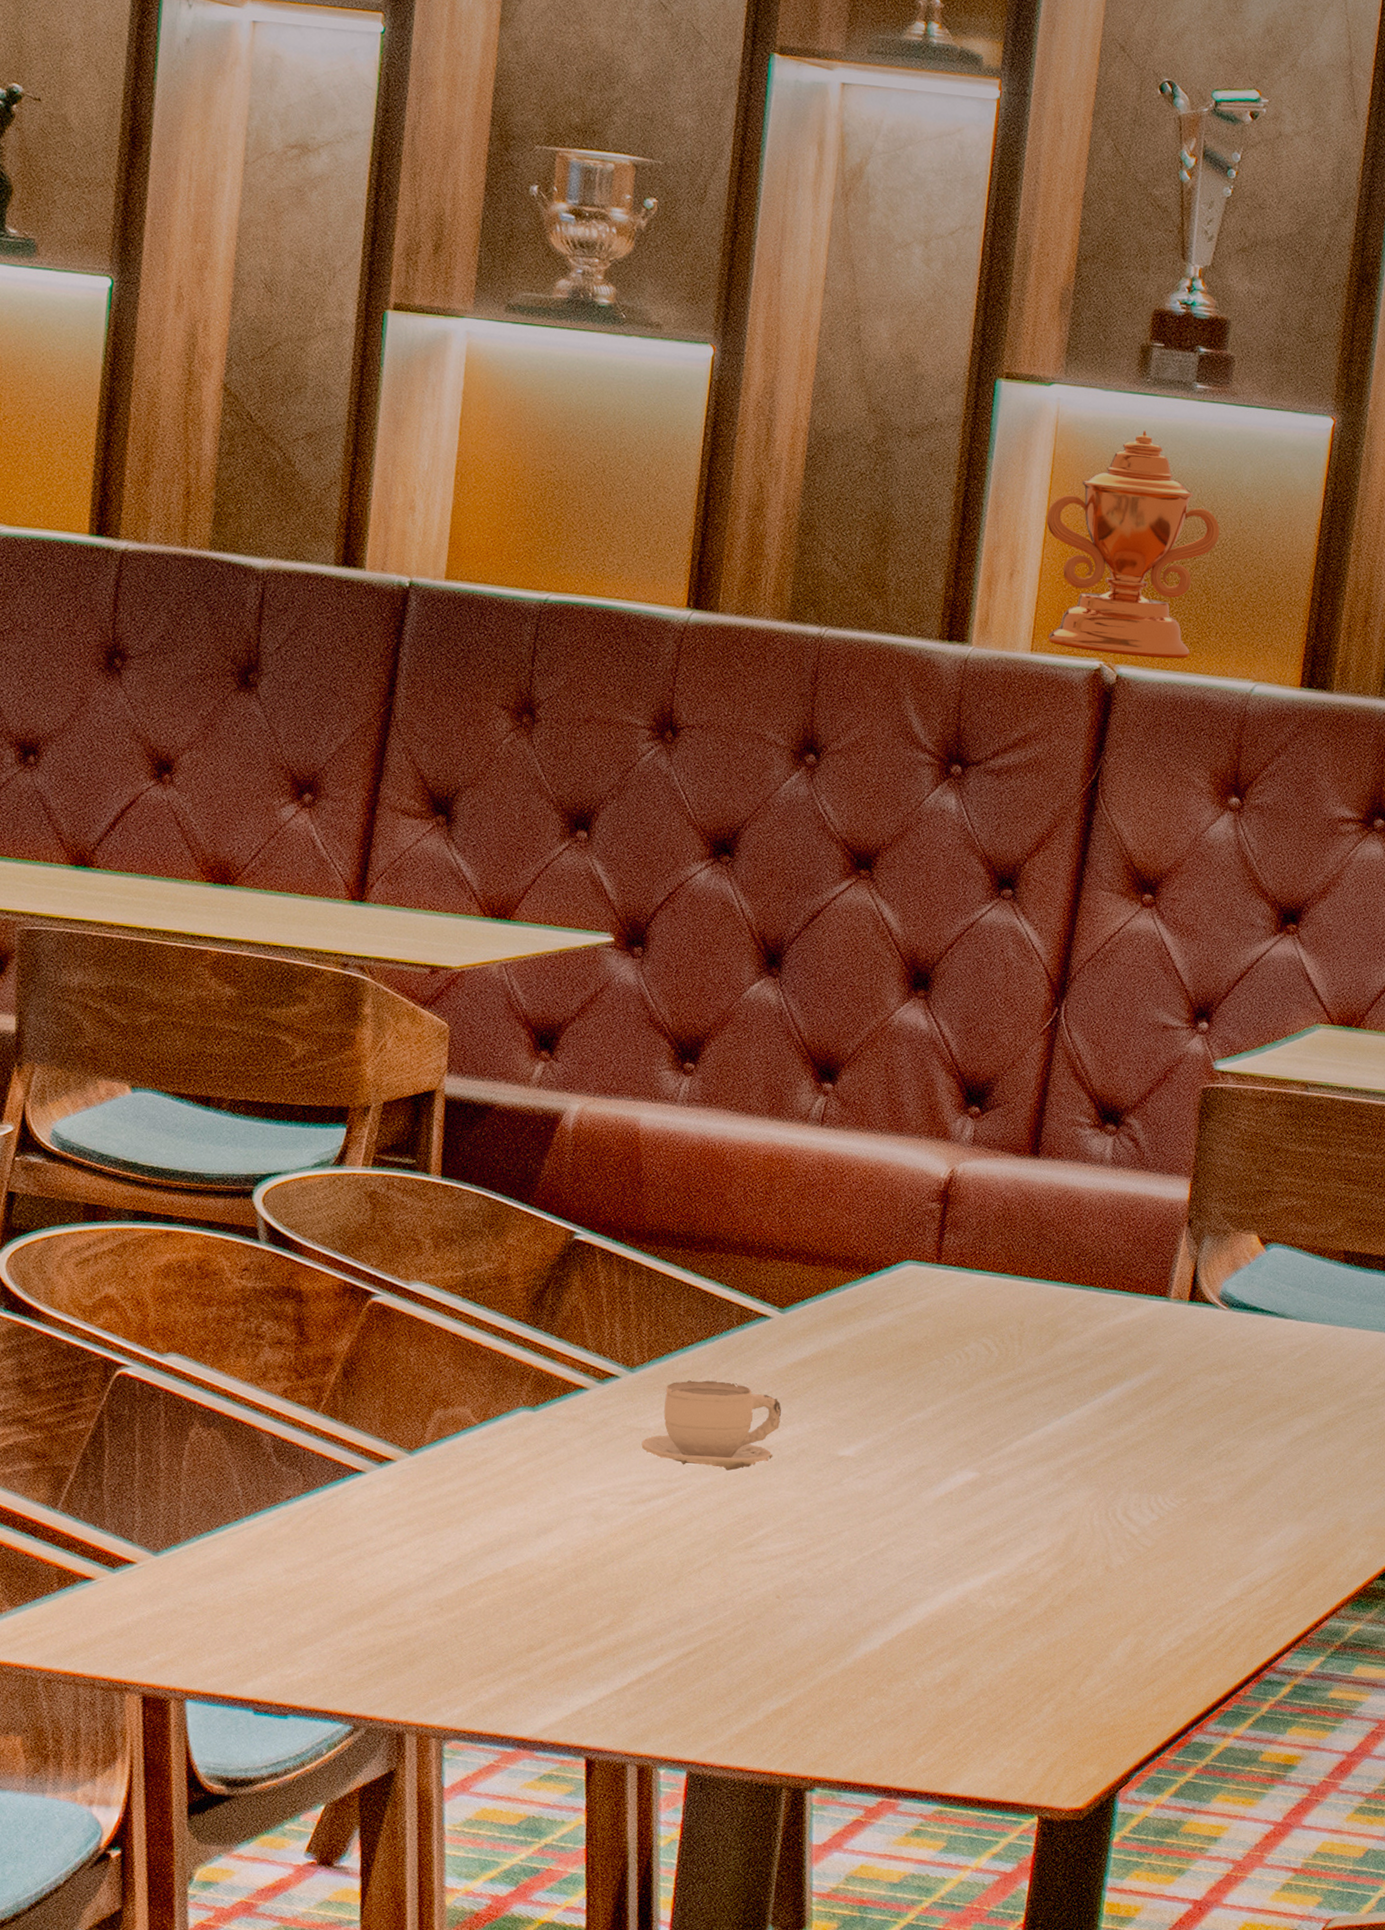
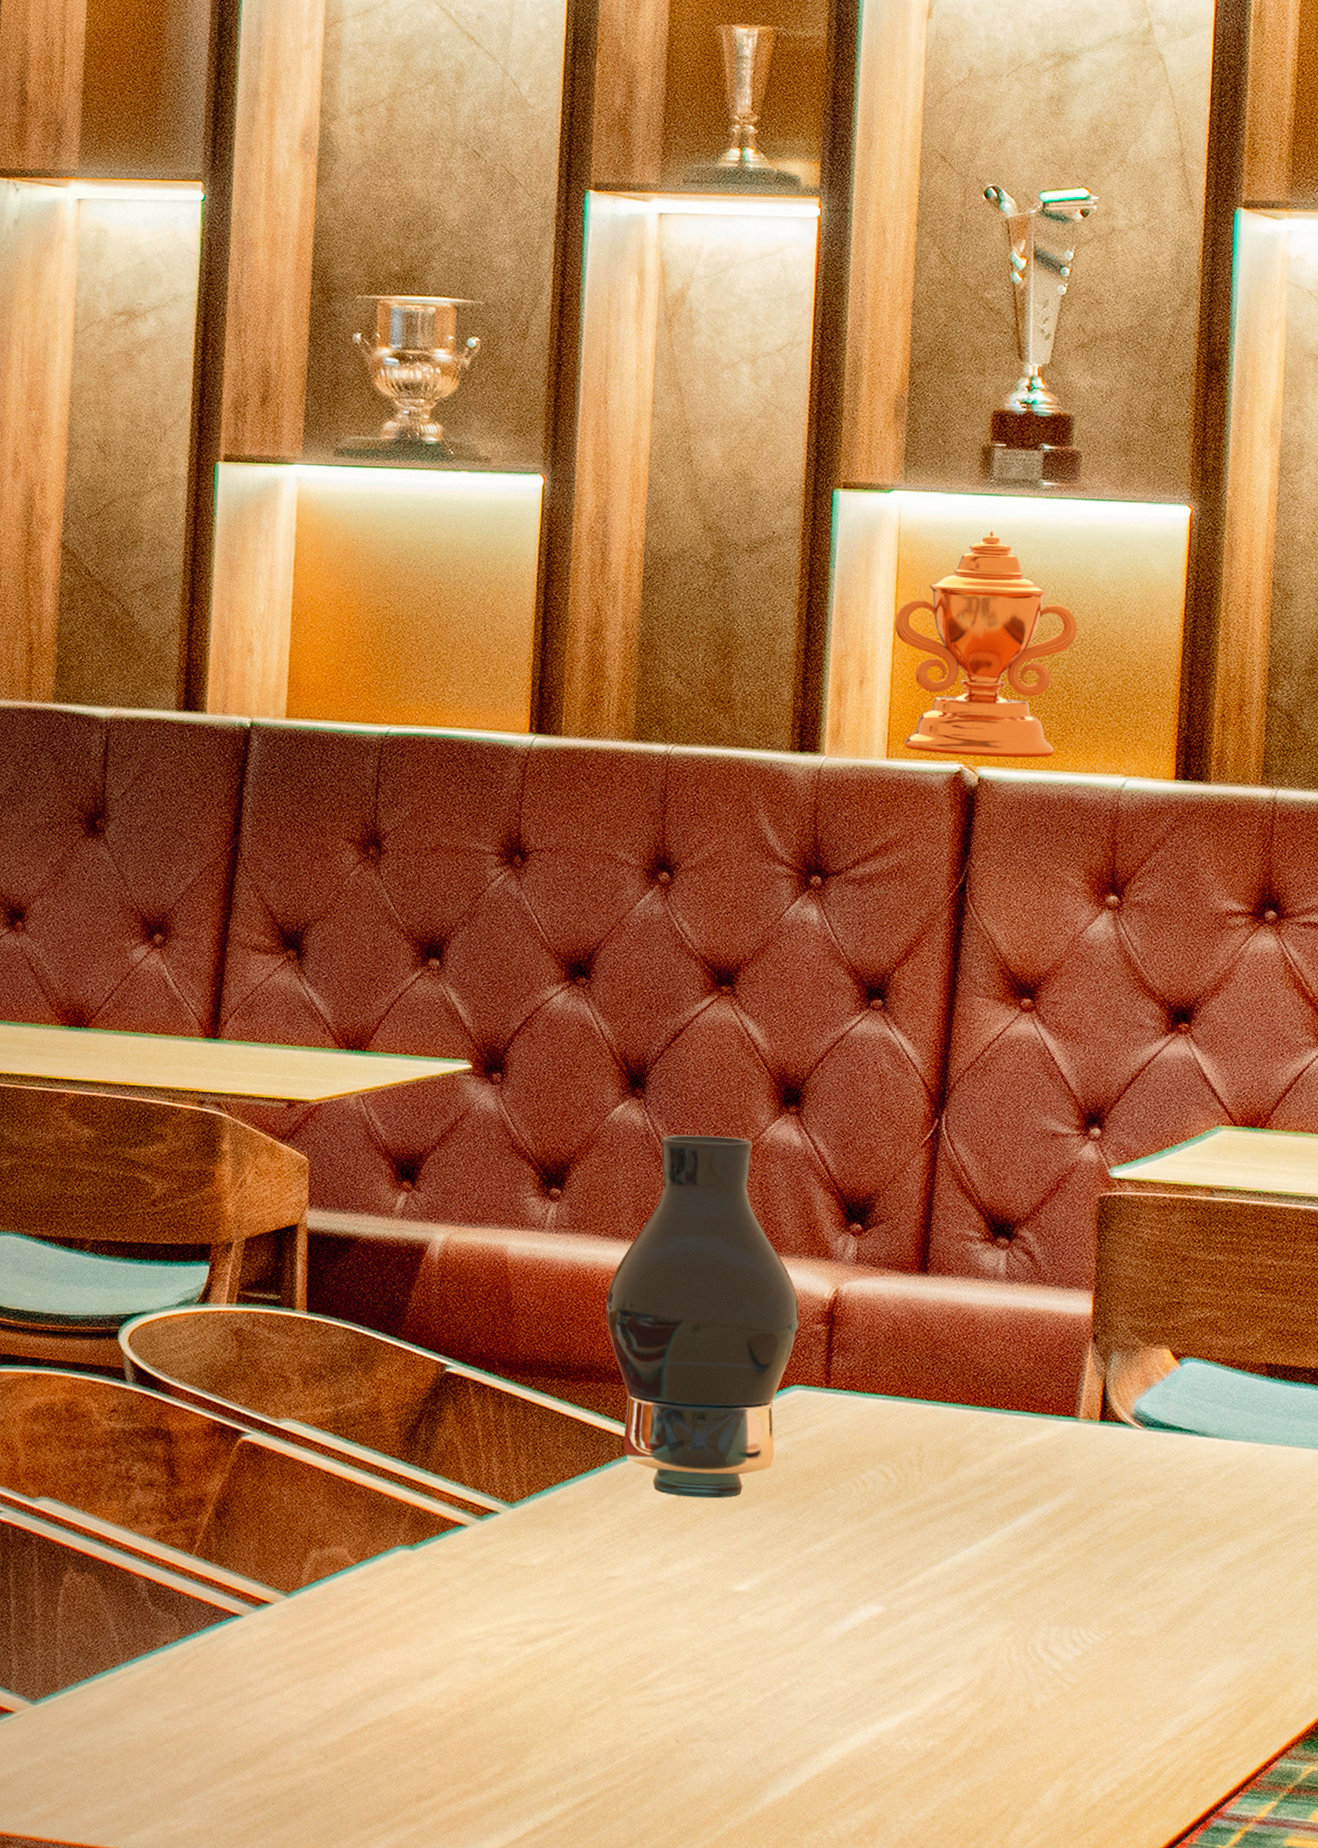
cup: present [641,1380,781,1471] -> none [525,1514,670,1609]
vase: none [731,1014,917,1367] -> present [606,1135,800,1499]

